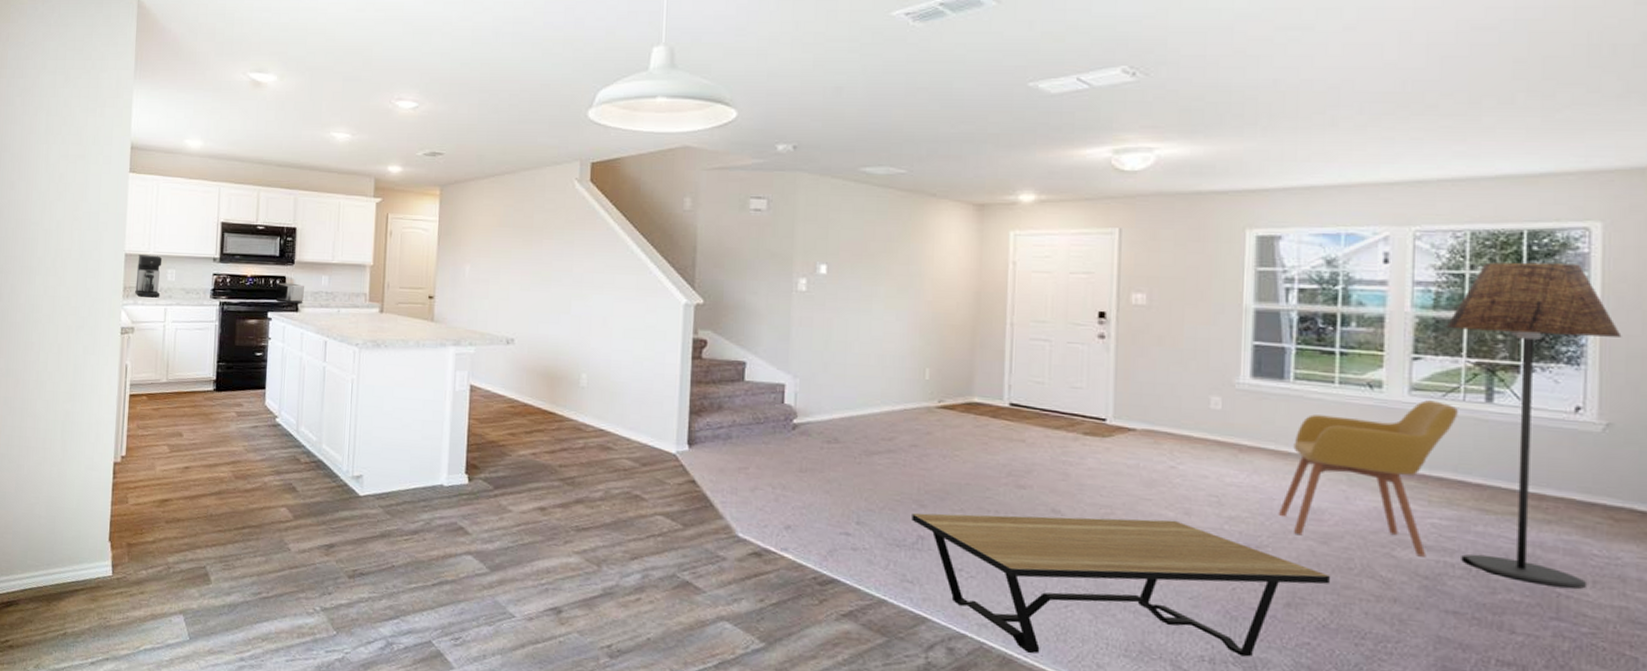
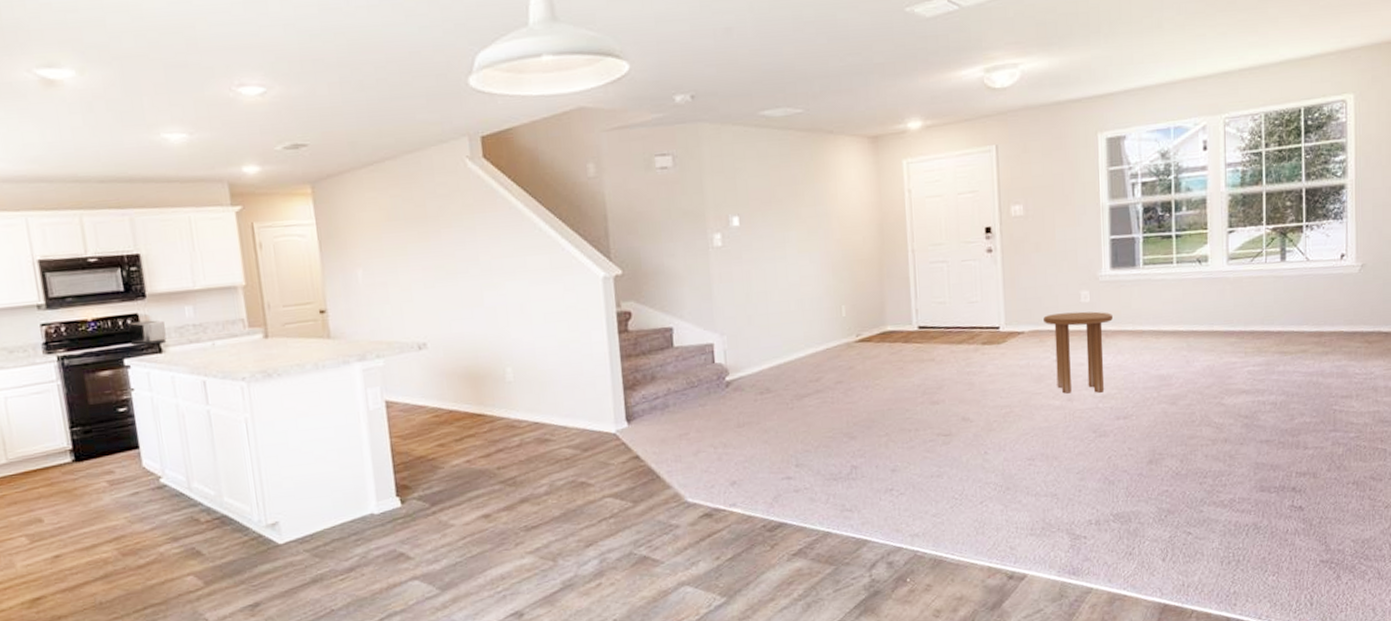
coffee table: present [912,513,1330,657] -> none [844,407,1179,551]
side table: none [1161,415,1250,514] -> present [1043,311,1113,394]
armchair: present [1278,400,1458,557] -> none [1138,266,1262,401]
floor lamp: present [1445,262,1622,589] -> none [1250,132,1370,406]

